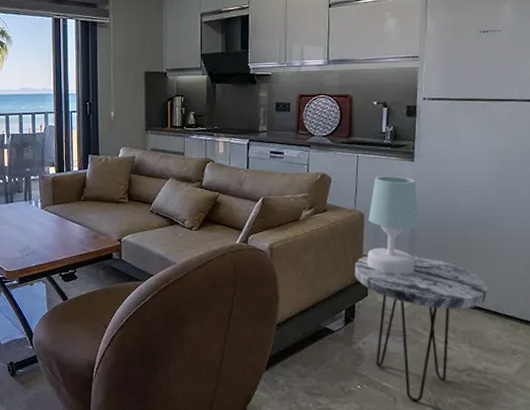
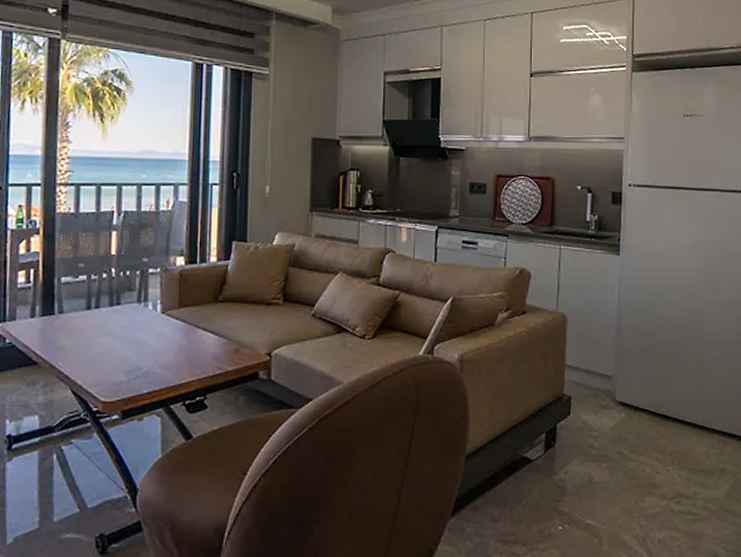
side table: present [354,254,488,402] -> none [556,363,696,541]
table lamp: present [367,175,418,275] -> none [570,271,625,388]

